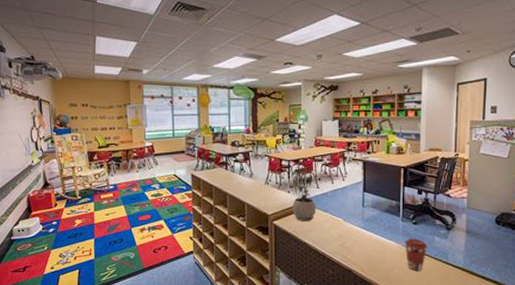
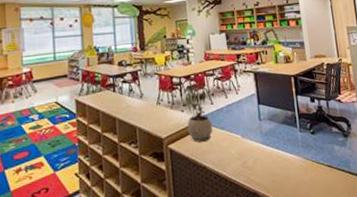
coffee cup: present [404,238,428,271] -> none [305,149,329,186]

